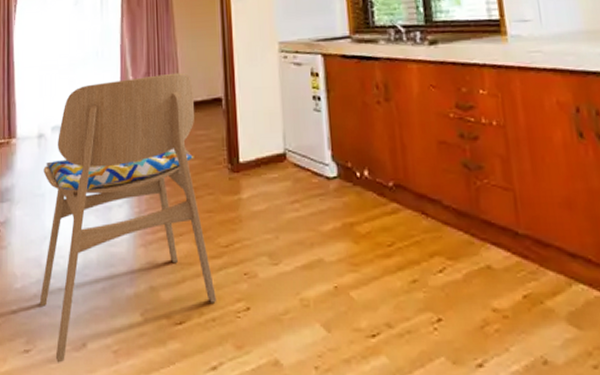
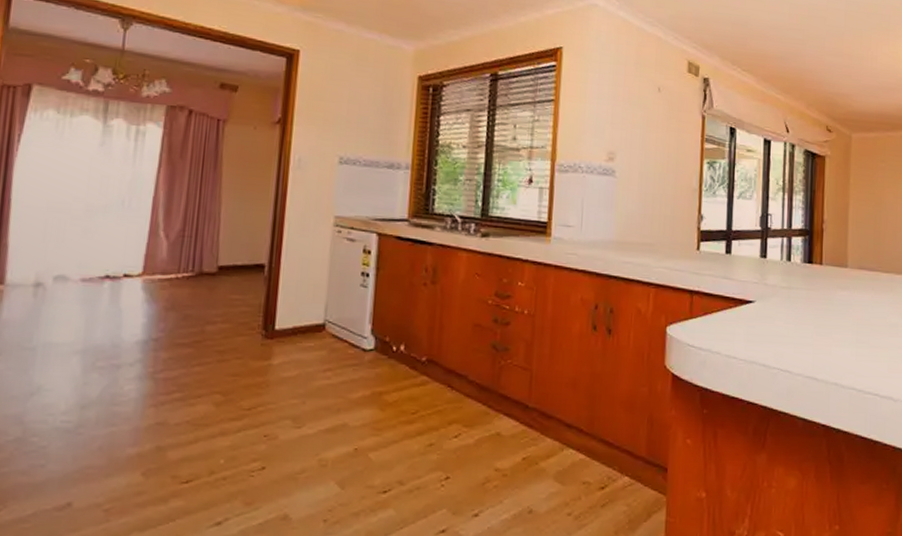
dining chair: present [39,72,217,363] -> none [15,233,234,523]

